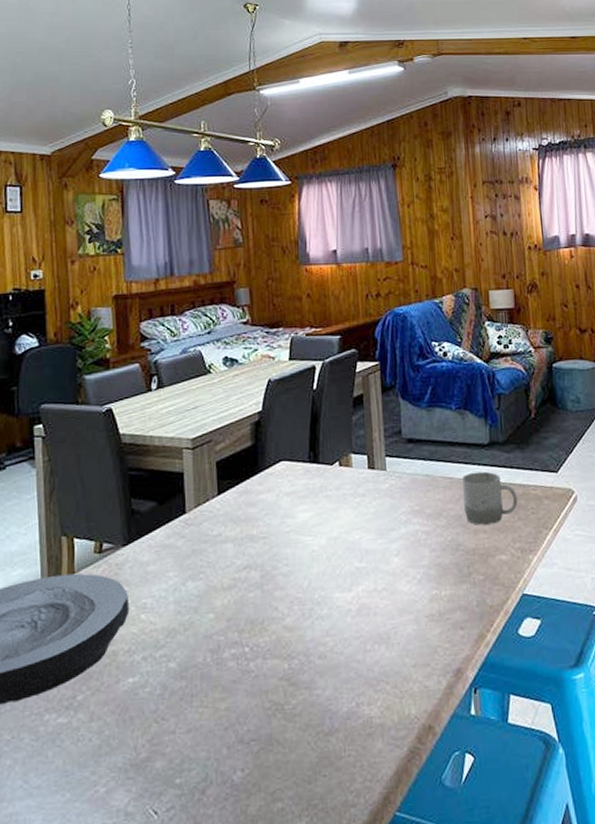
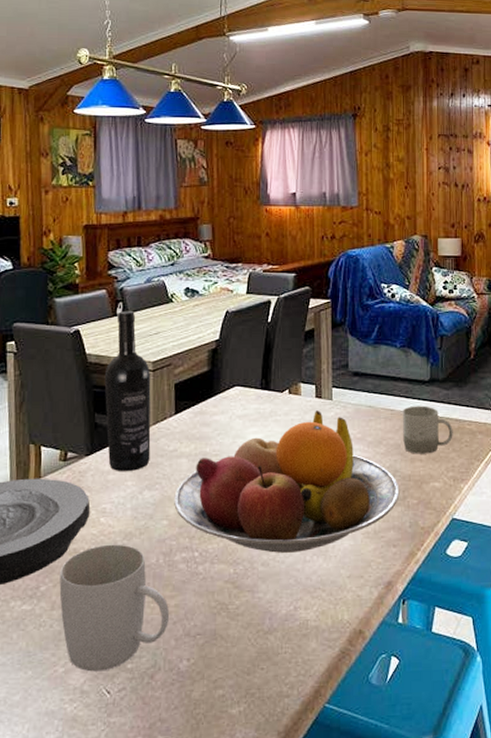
mug: none [98,642,219,791] -> present [59,544,169,672]
wine bottle: none [140,384,193,562] -> present [104,310,151,472]
fruit bowl: none [220,481,464,644] -> present [174,409,400,553]

